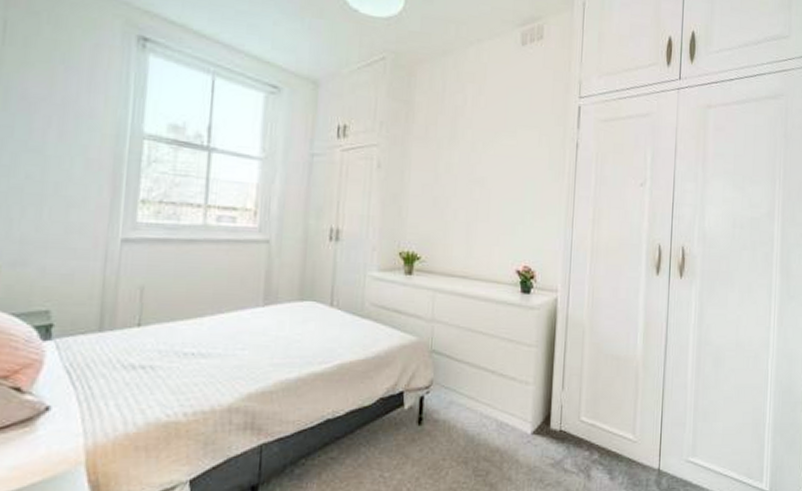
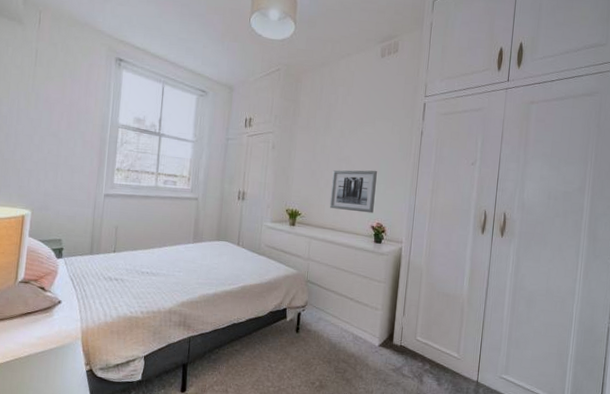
wall art: none [459,195,522,254] -> present [329,170,377,213]

